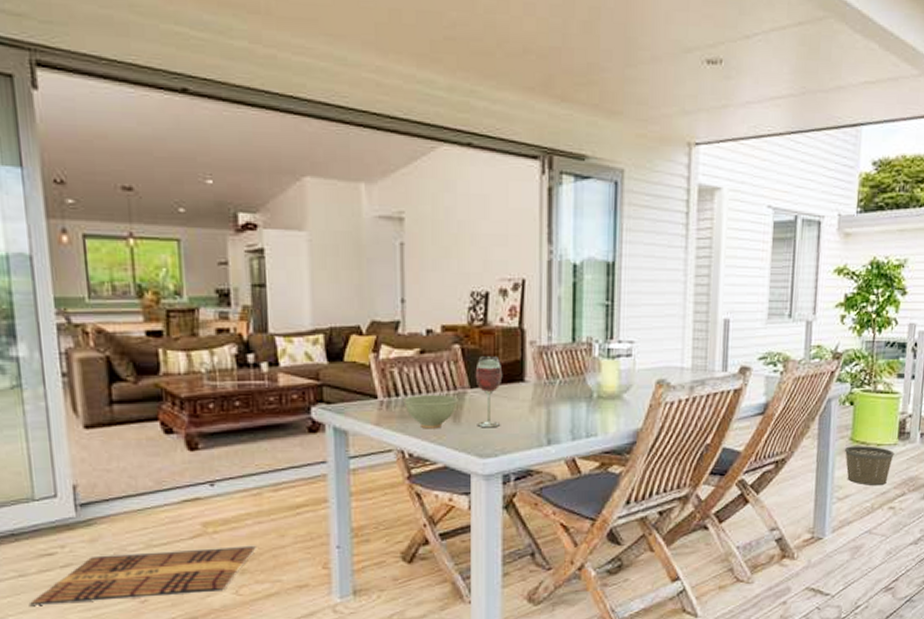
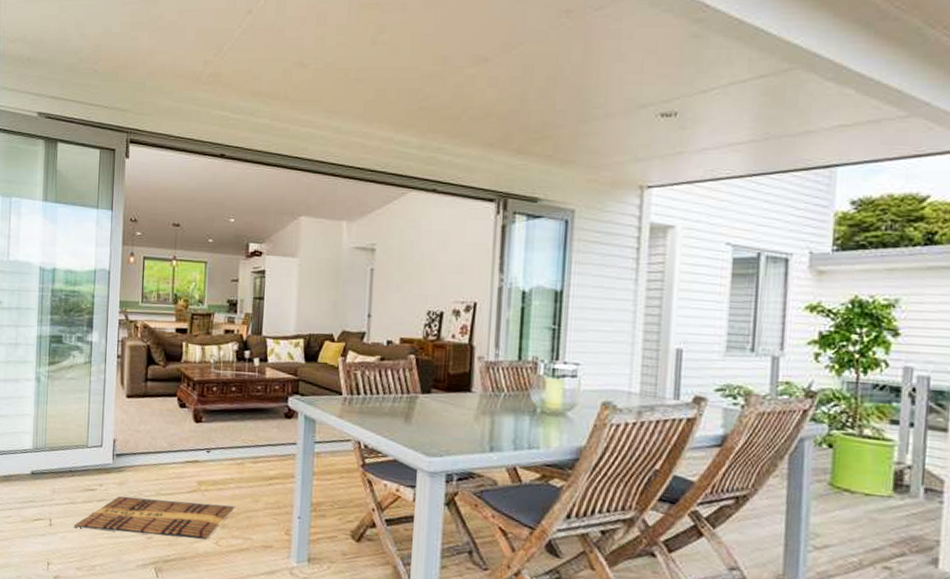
bowl: present [403,395,458,429] -> none [363,395,410,426]
wineglass: present [475,356,503,428] -> none [426,367,452,431]
basket: present [844,446,895,485] -> none [821,491,889,540]

